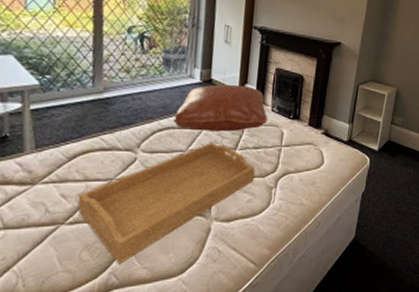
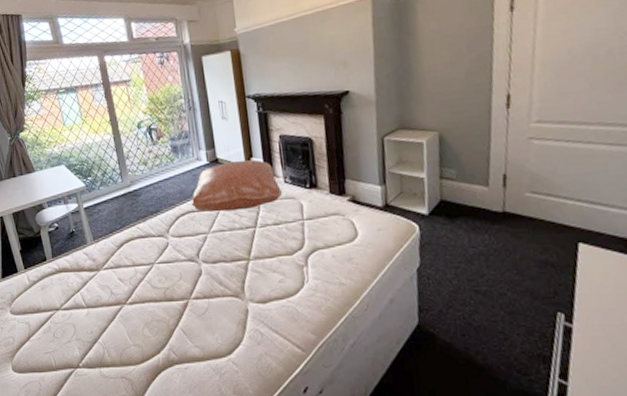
serving tray: present [77,143,256,264] -> none [130,222,281,342]

